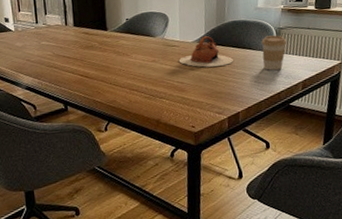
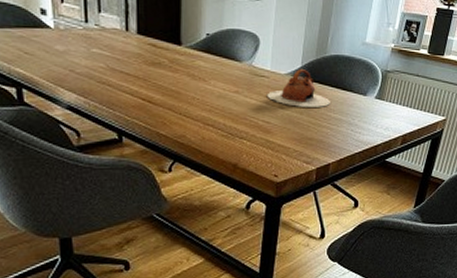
coffee cup: present [261,35,287,71] -> none [363,78,392,120]

